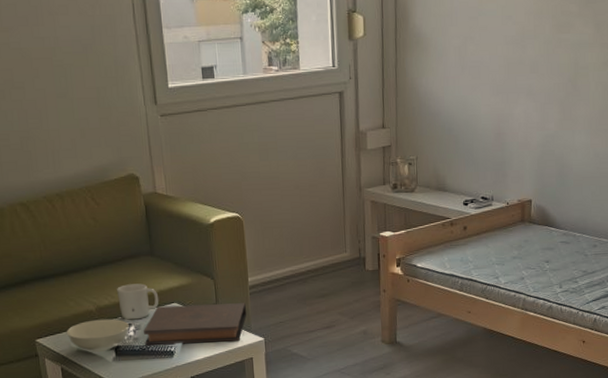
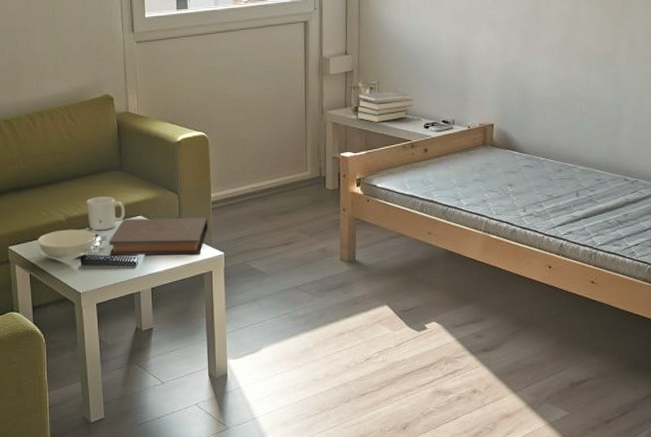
books: none [395,166,452,201] -> present [356,91,413,123]

